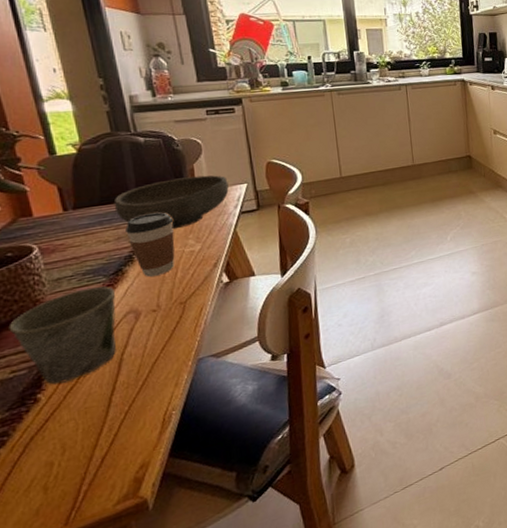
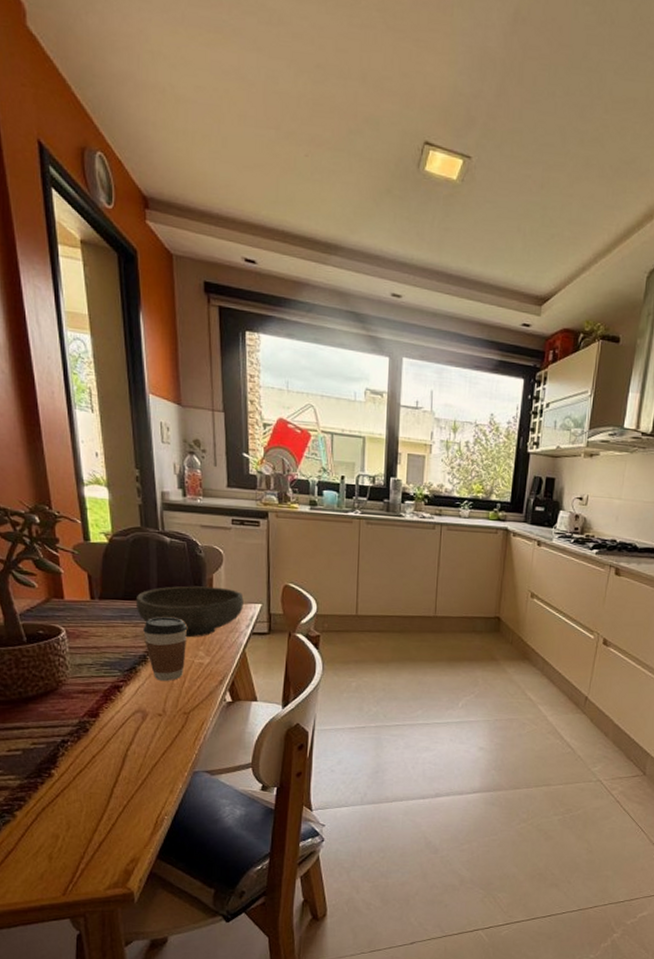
mug: present [8,286,116,384] -> none [34,679,127,765]

